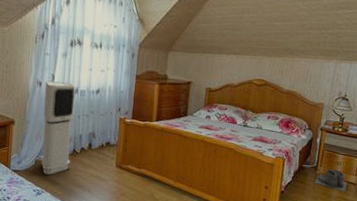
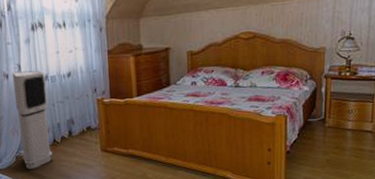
boots: present [314,169,347,192] -> none [324,118,362,142]

